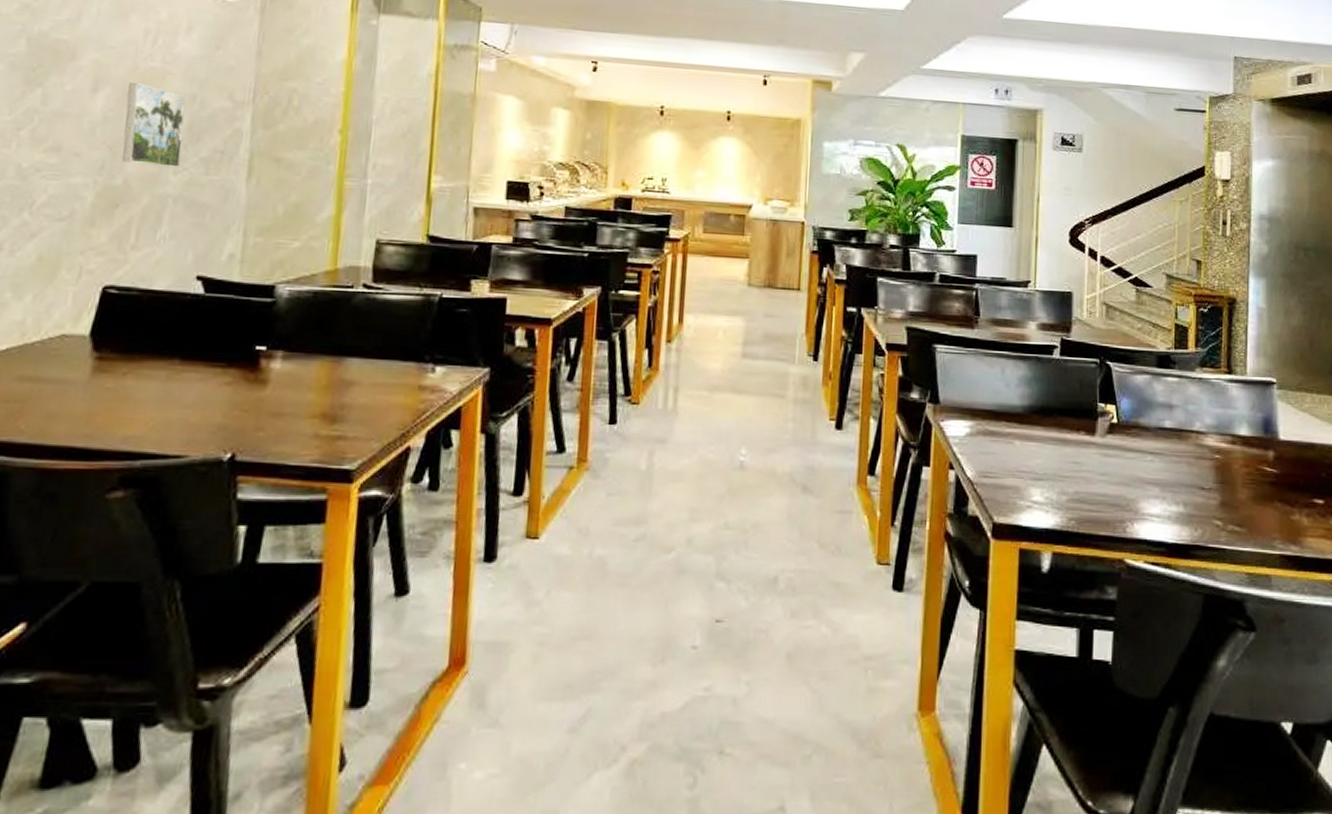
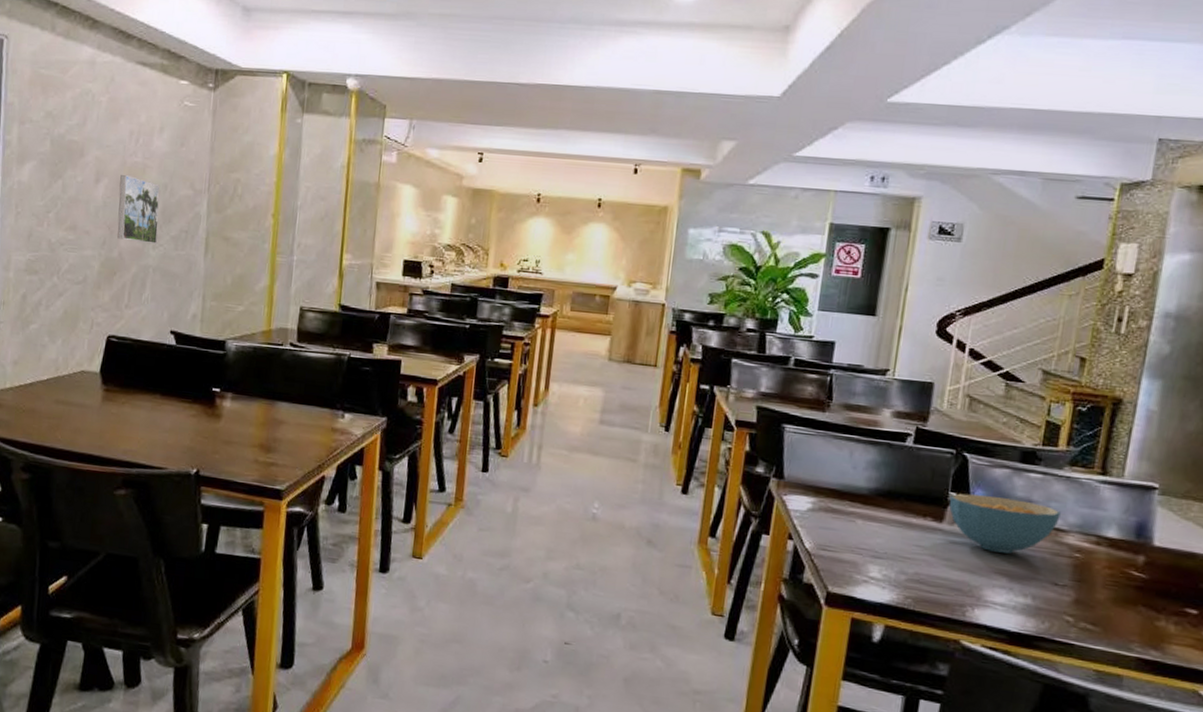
cereal bowl: none [1099,403,1198,462] -> present [949,493,1061,554]

